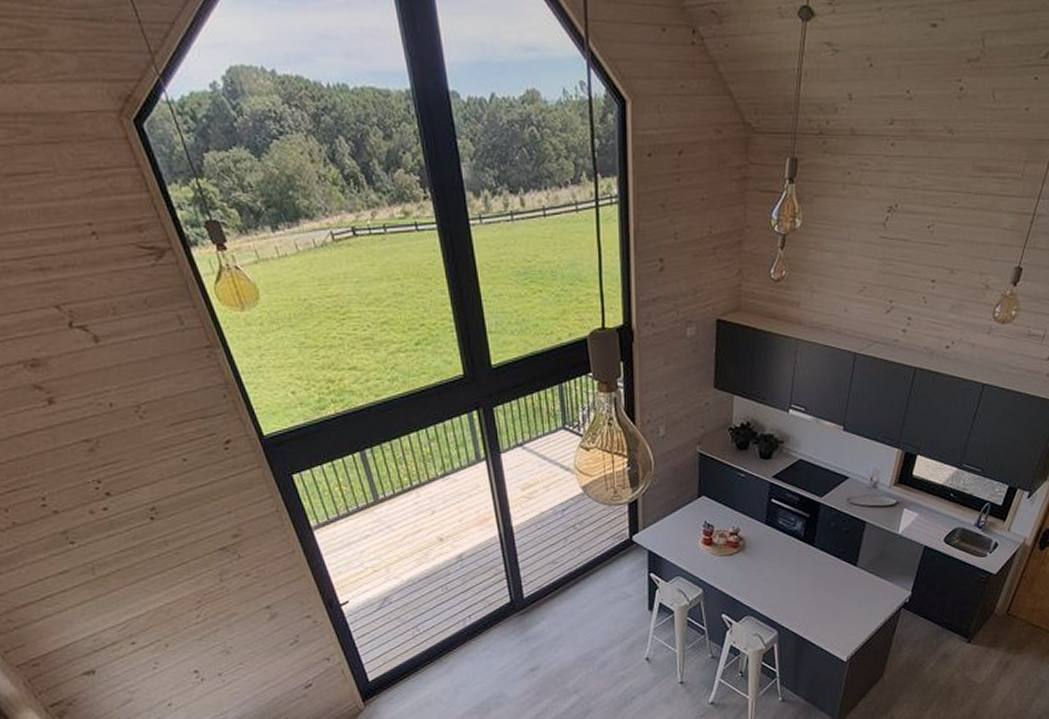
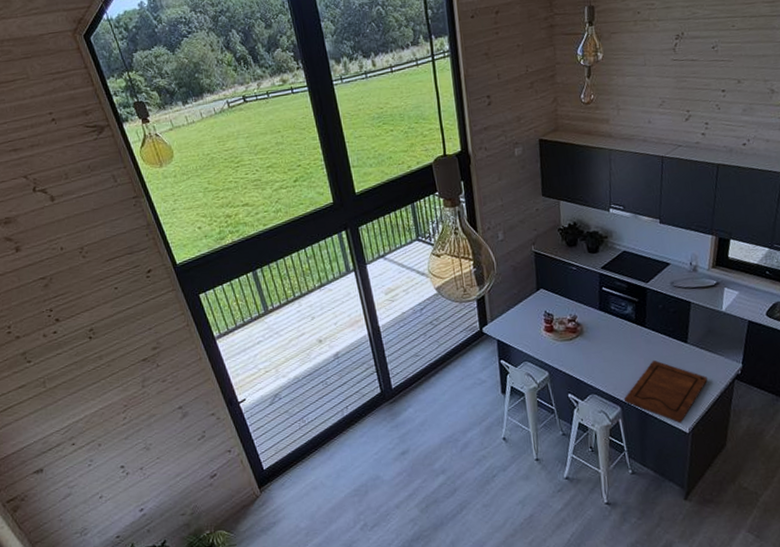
cutting board: none [781,582,873,651] -> present [623,359,707,424]

